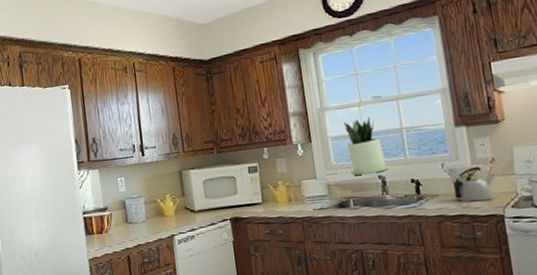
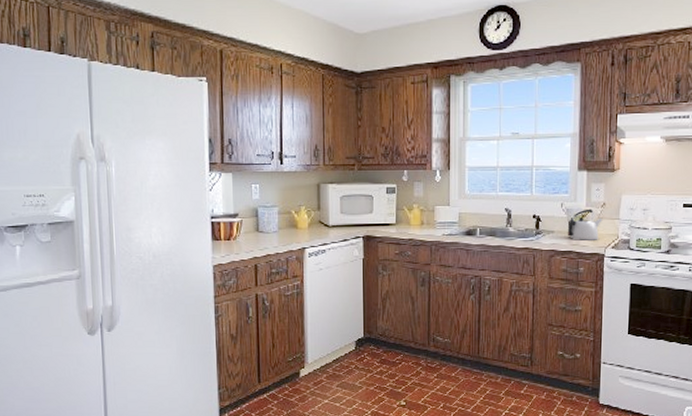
planter: present [344,116,390,176] -> none [481,151,517,207]

